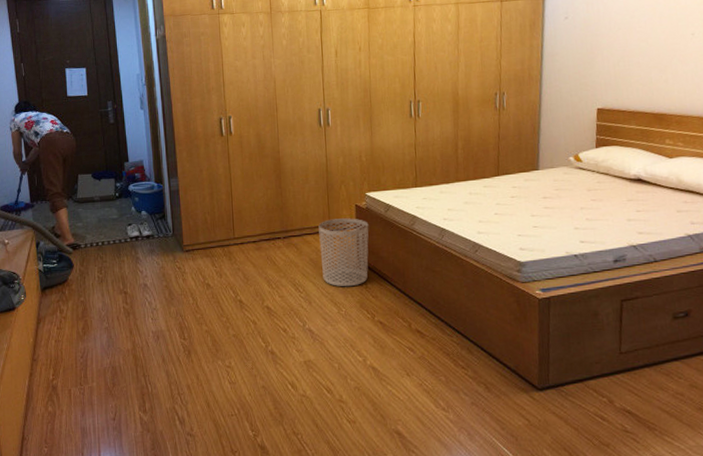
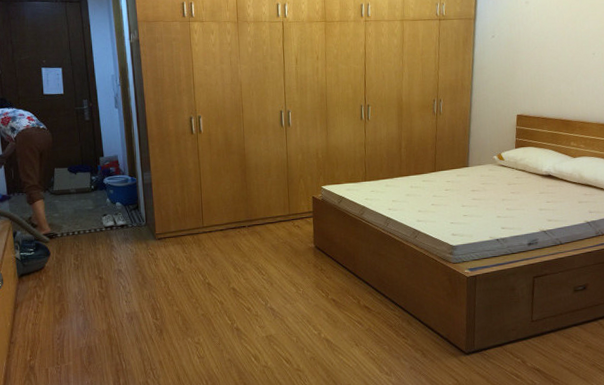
waste bin: present [318,218,369,287] -> none [279,208,324,270]

